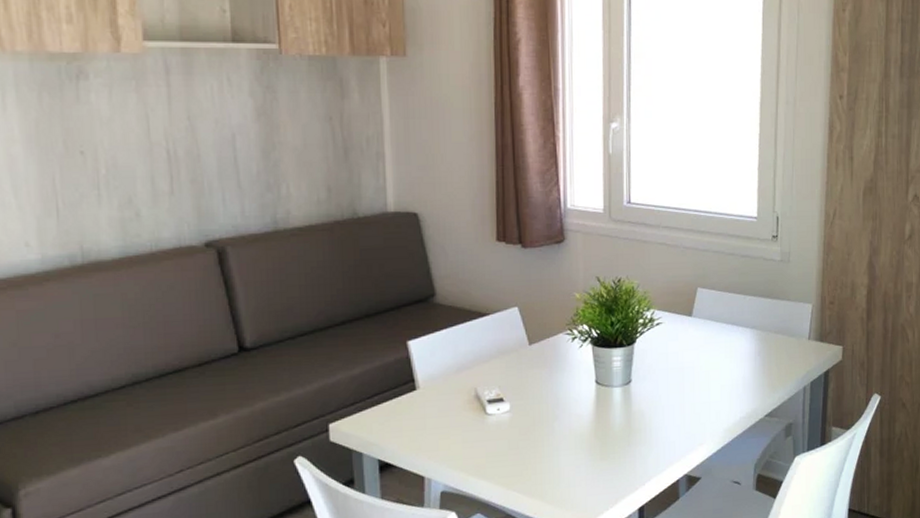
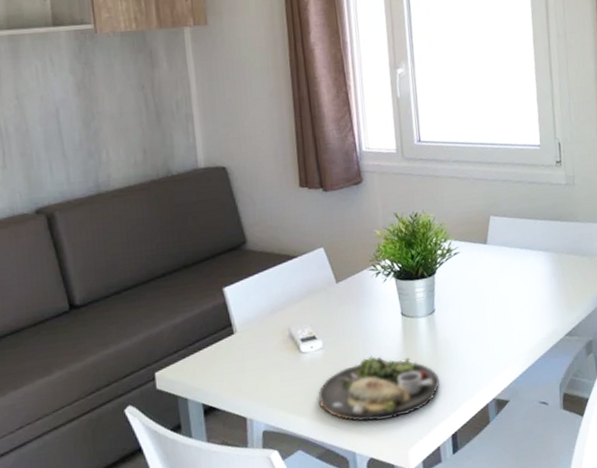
dinner plate: none [503,423,631,490] -> present [319,356,440,422]

